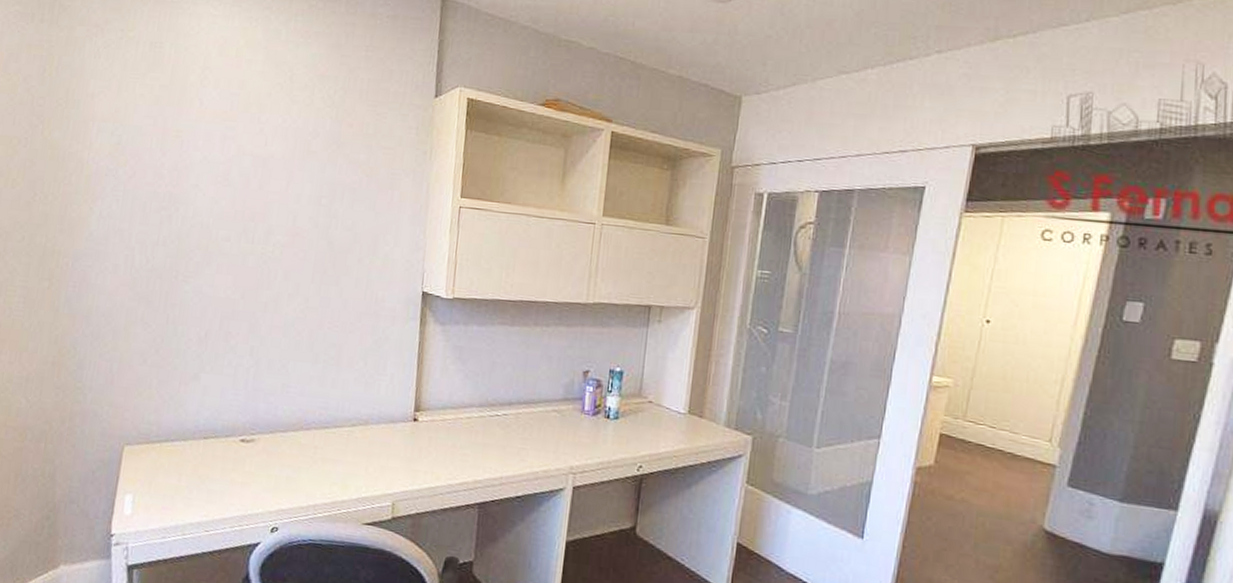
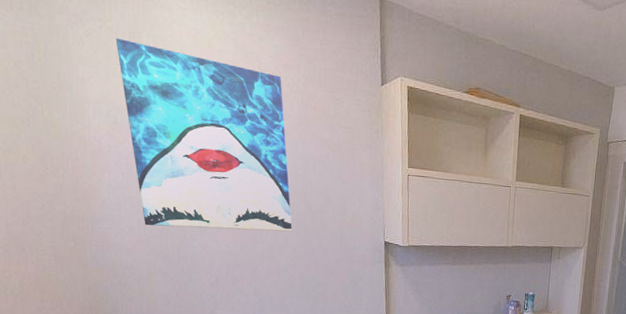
wall art: none [132,48,316,276] -> present [115,37,292,232]

